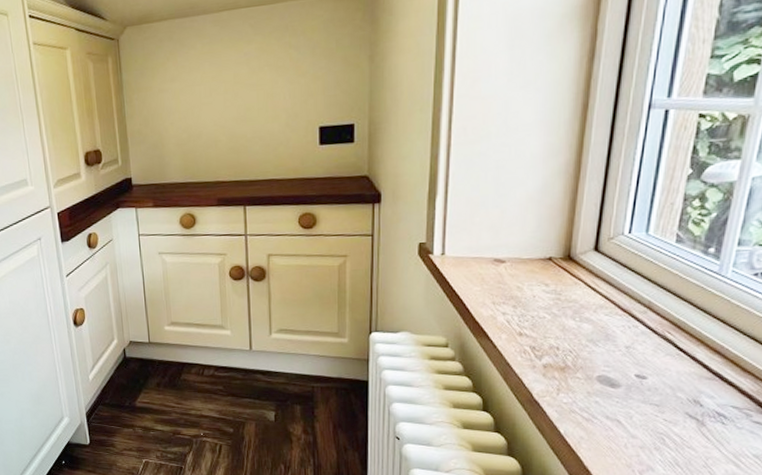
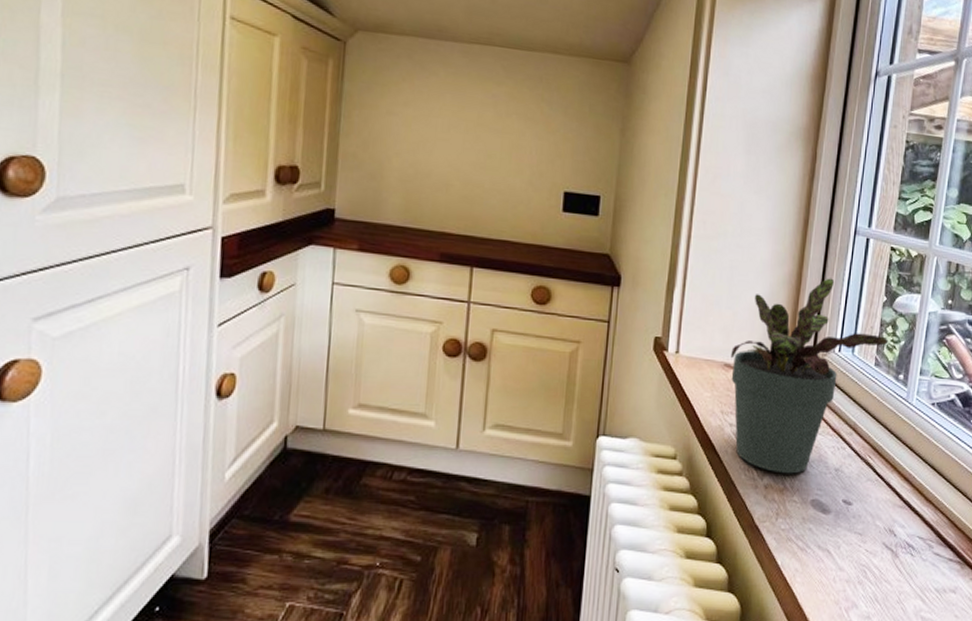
potted plant: none [501,160,695,354] -> present [731,278,888,474]

